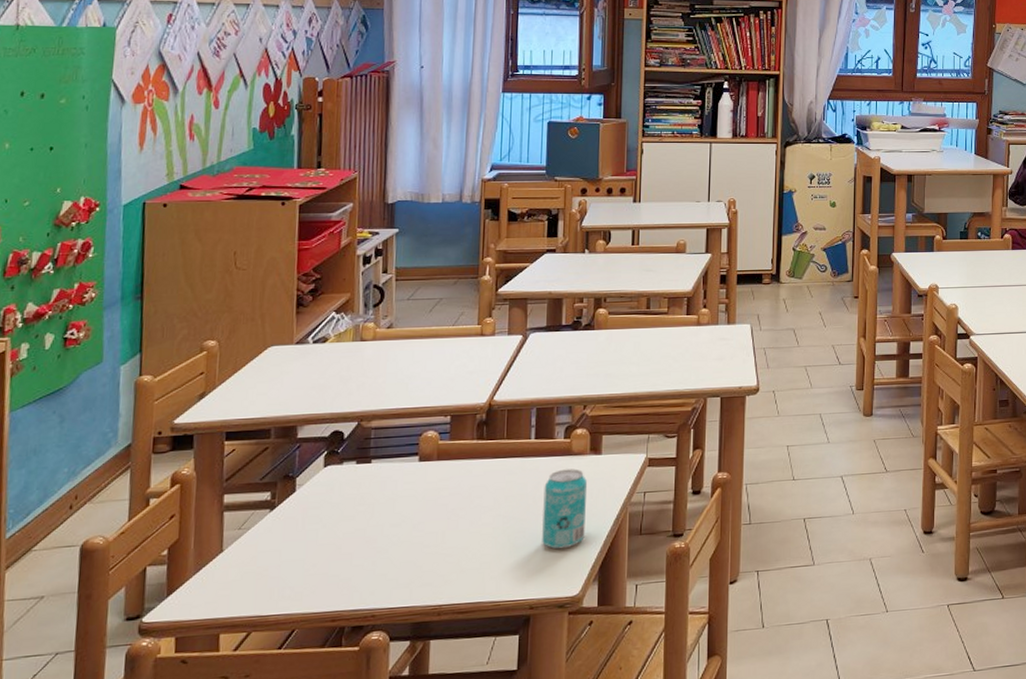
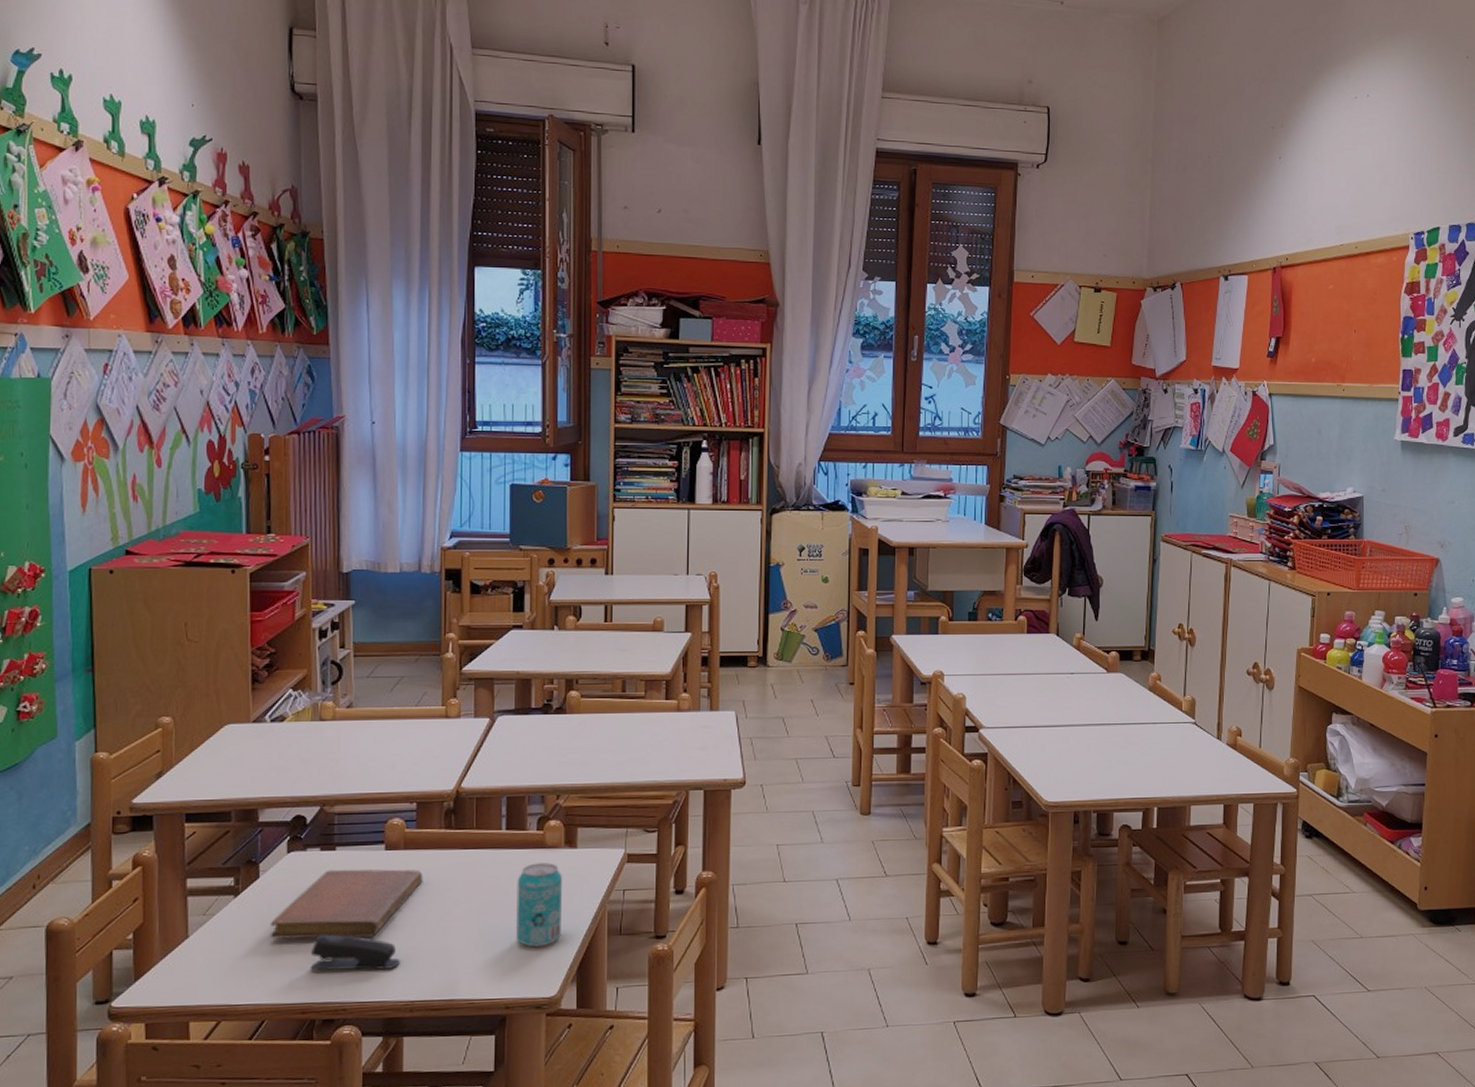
notebook: none [303,479,455,550] -> present [269,869,423,939]
stapler: none [341,543,430,579] -> present [310,934,400,971]

